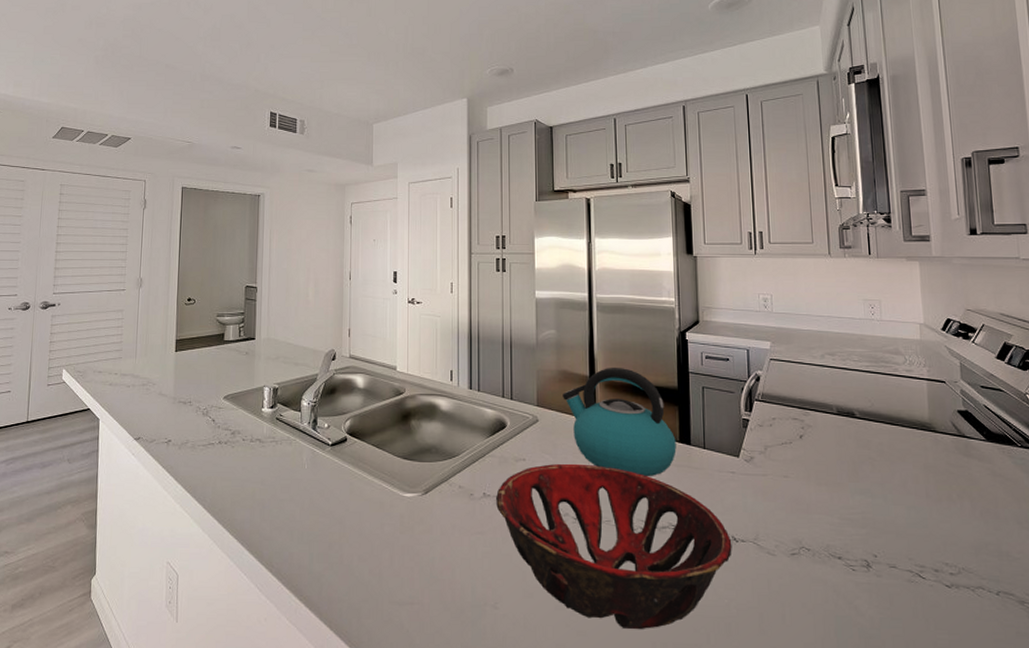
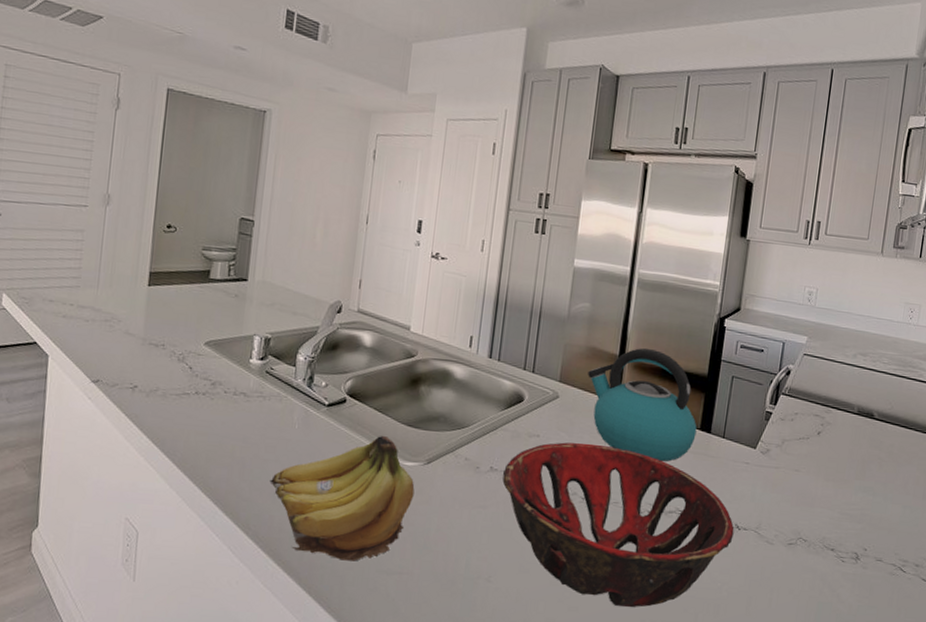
fruit: none [287,469,416,594] -> present [269,435,415,561]

